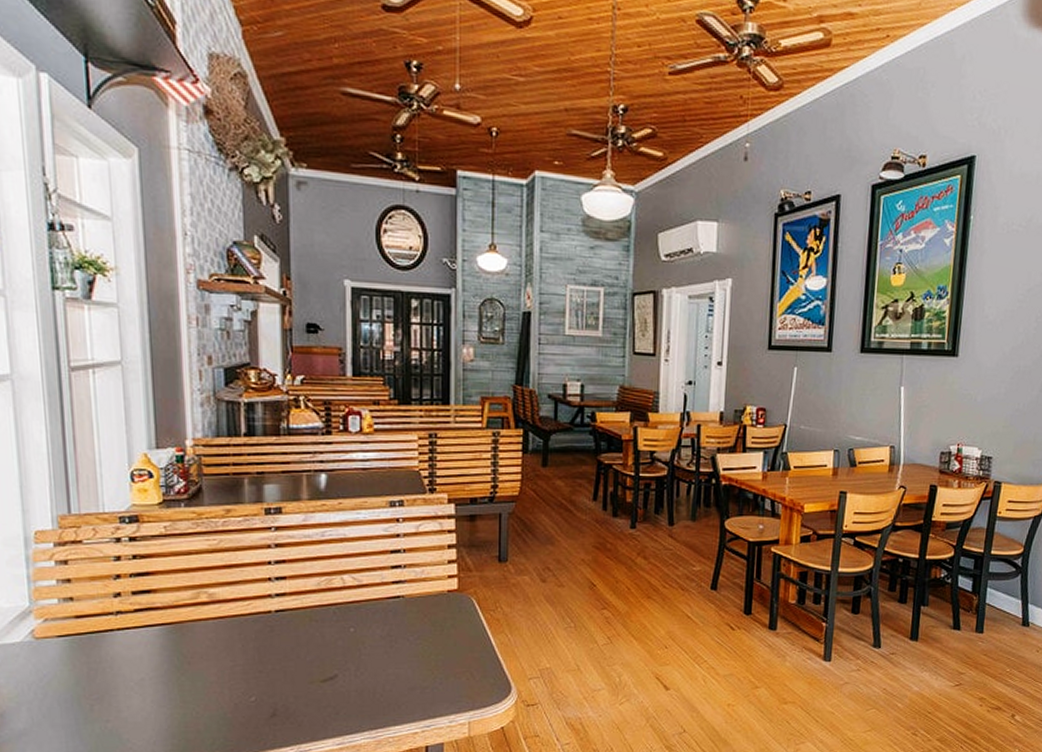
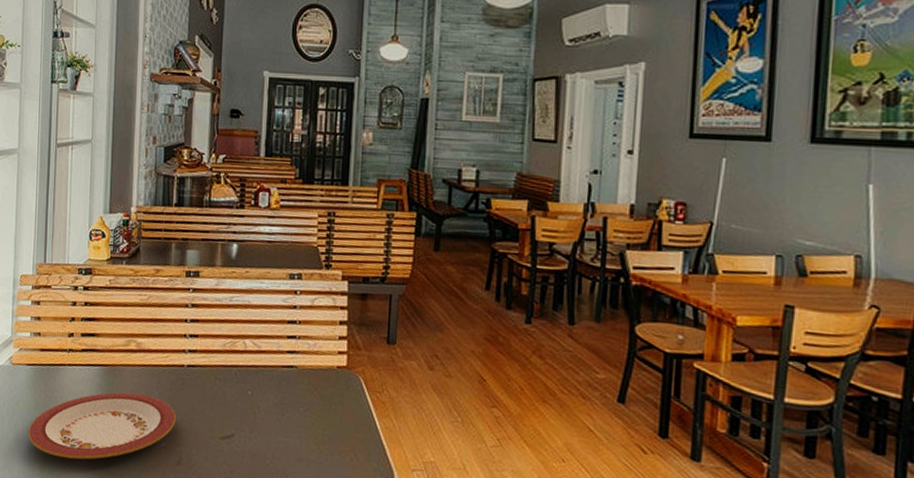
plate: none [69,650,266,735] -> present [28,392,176,460]

